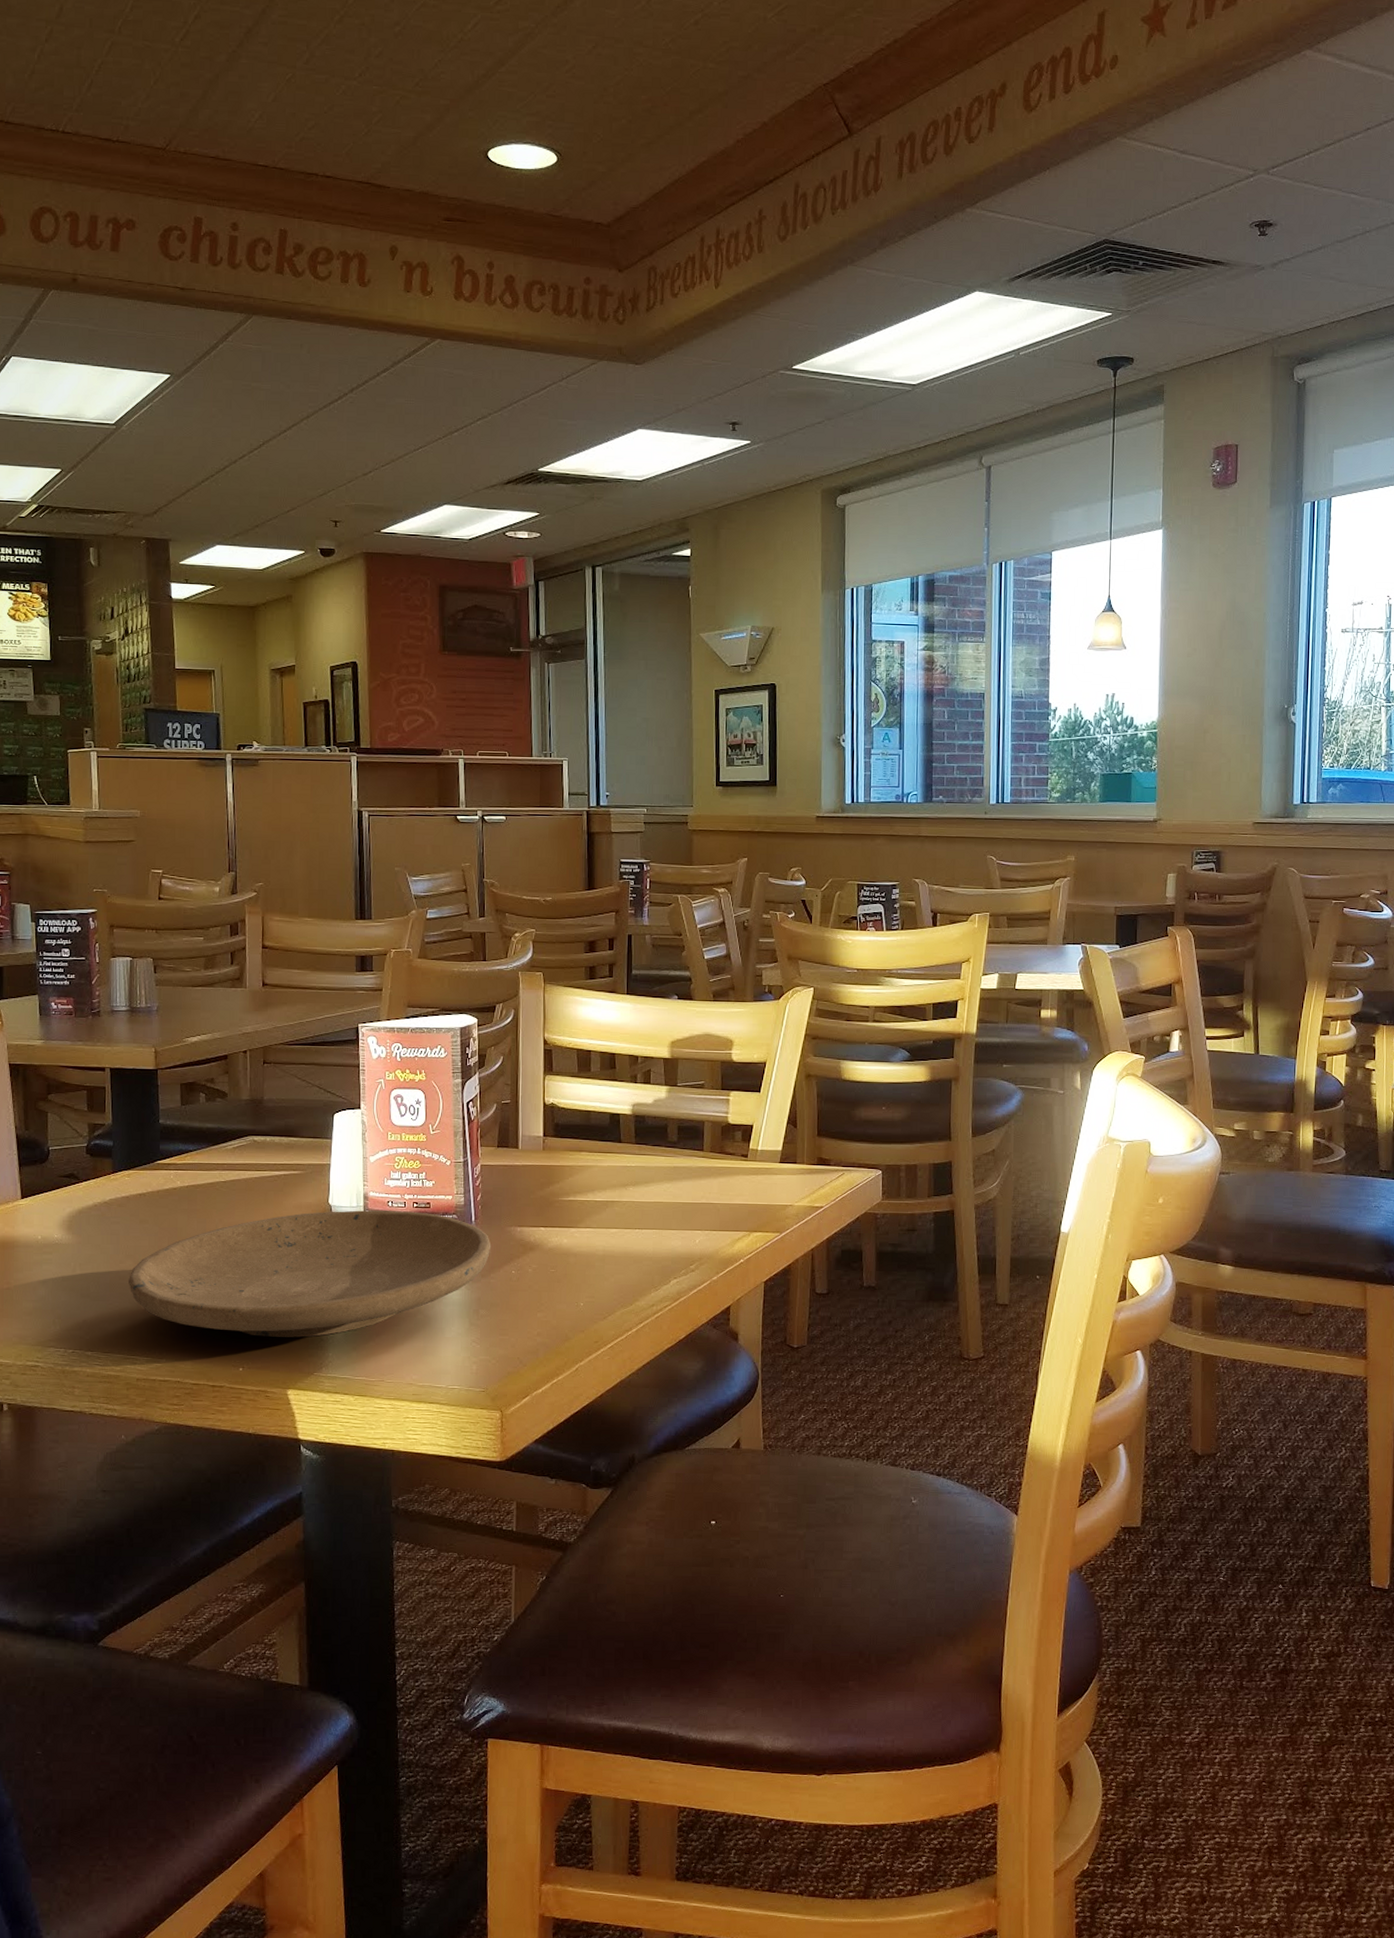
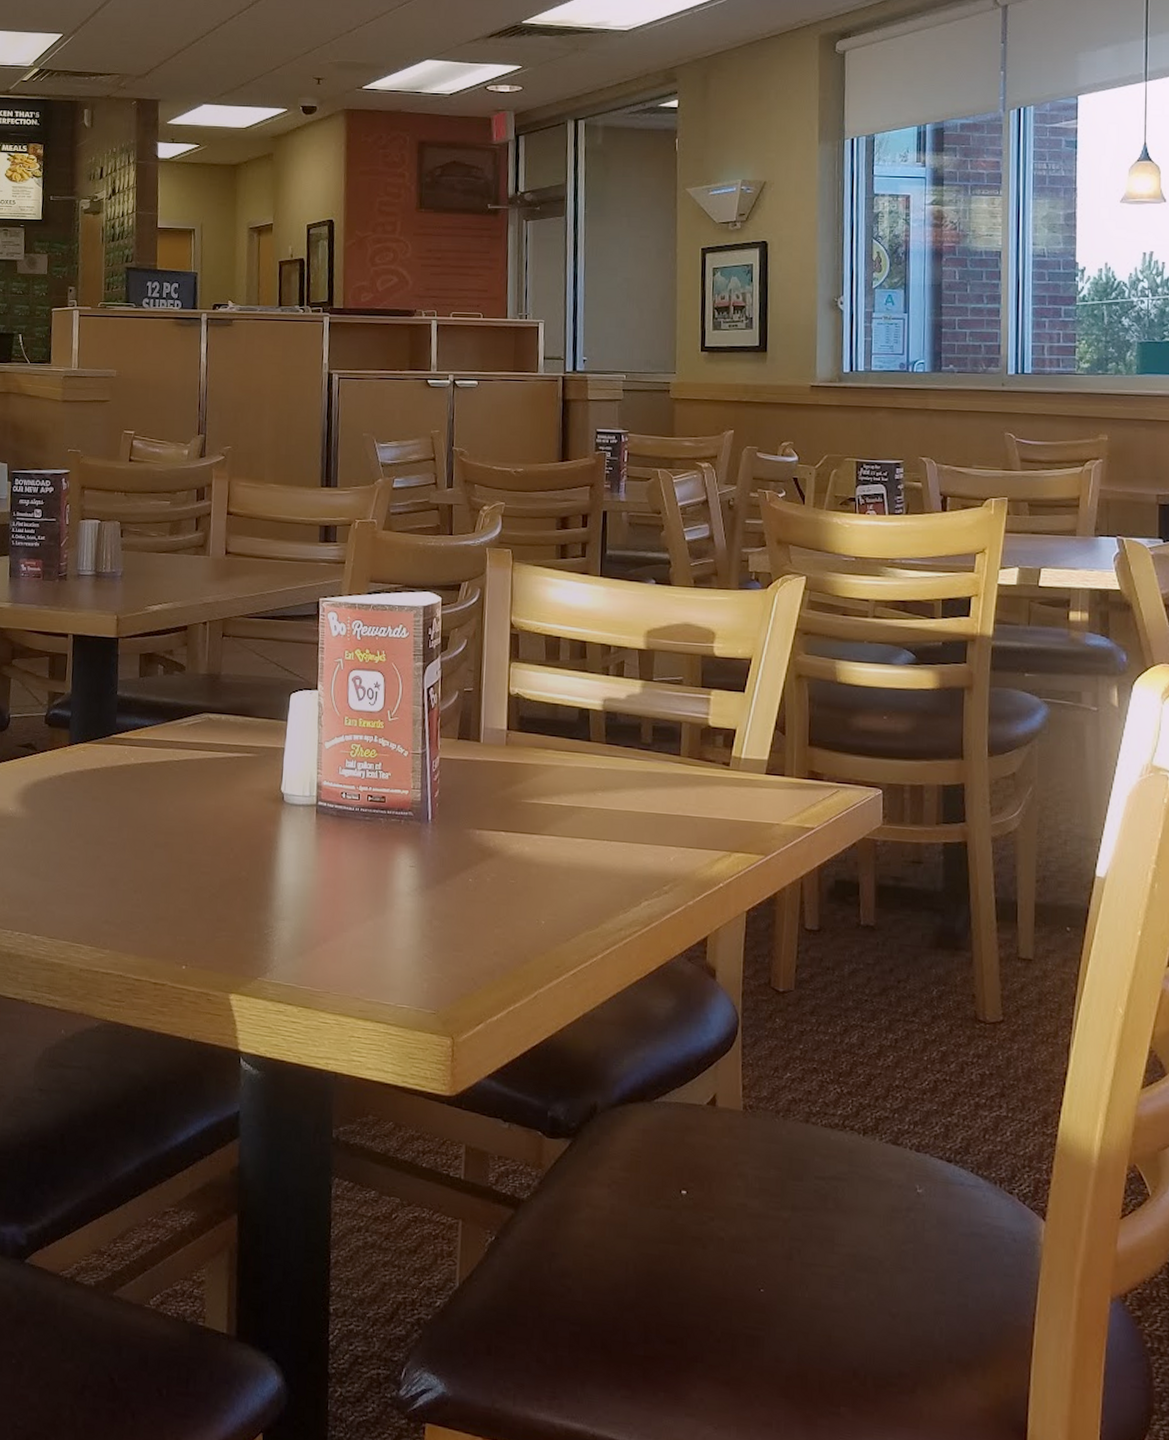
plate: present [128,1210,492,1338] -> none [77,799,448,937]

